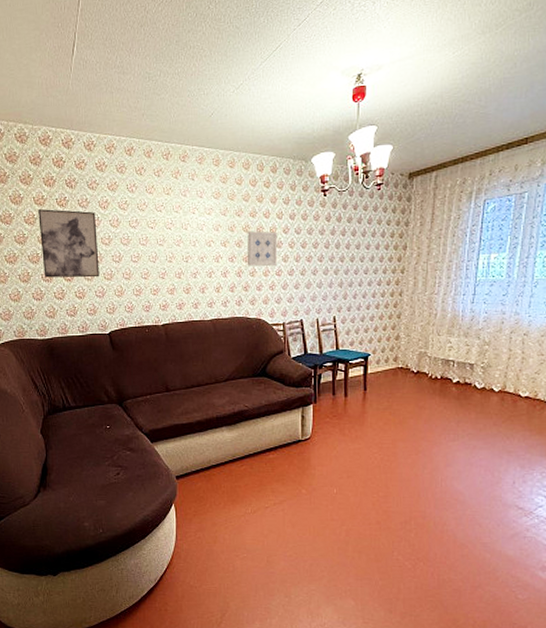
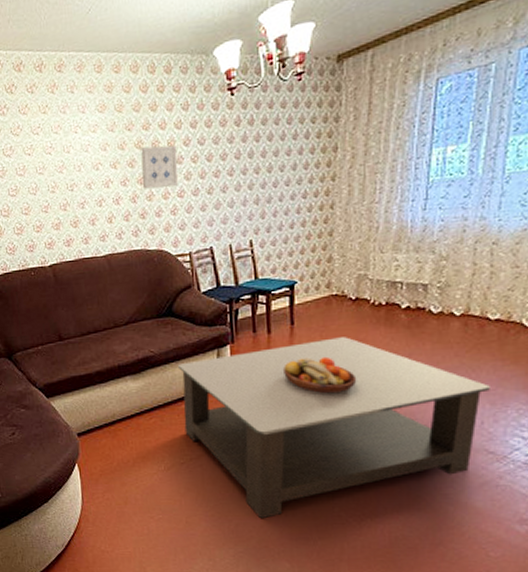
coffee table: none [268,404,520,560] -> present [178,337,490,519]
fruit bowl: none [356,419,416,452] -> present [284,356,357,394]

